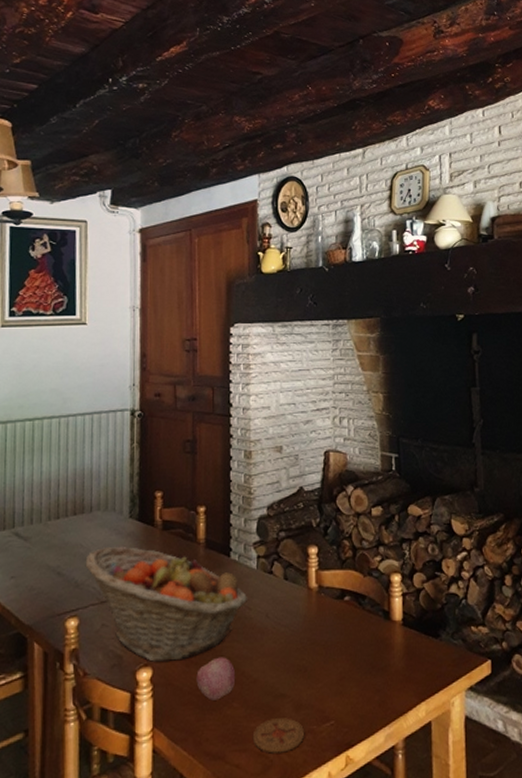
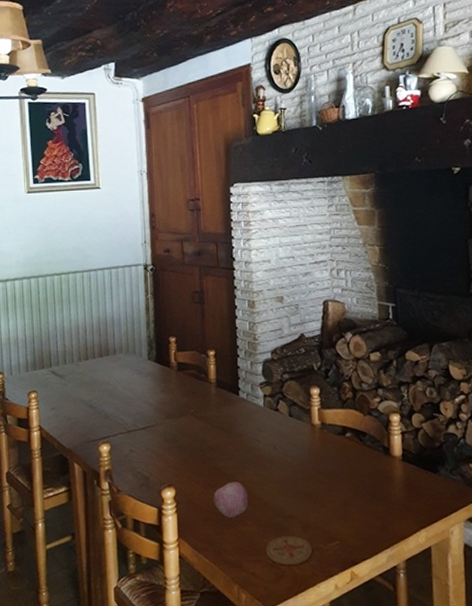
fruit basket: present [85,547,248,663] -> none [112,385,257,484]

